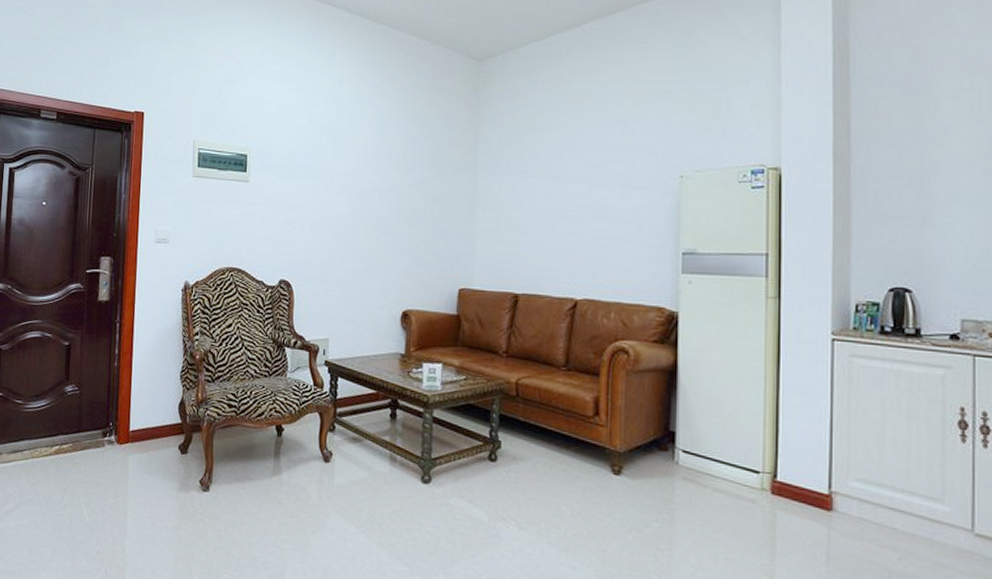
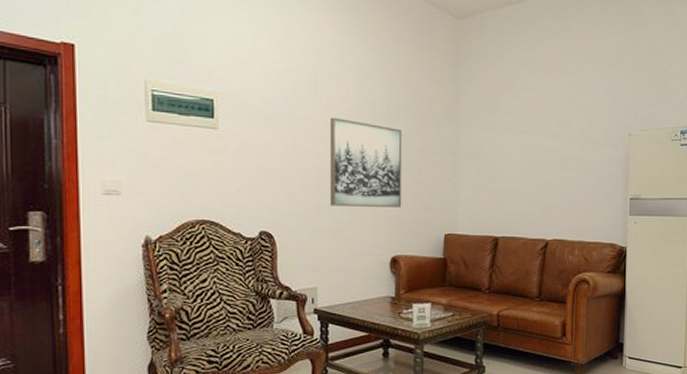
wall art: none [344,167,418,259] -> present [329,117,402,207]

